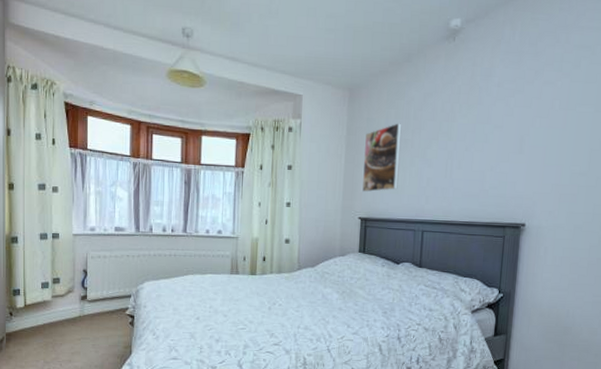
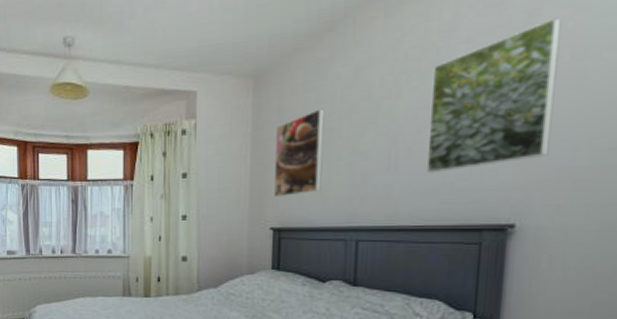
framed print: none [471,77,555,182] -> present [426,17,562,174]

